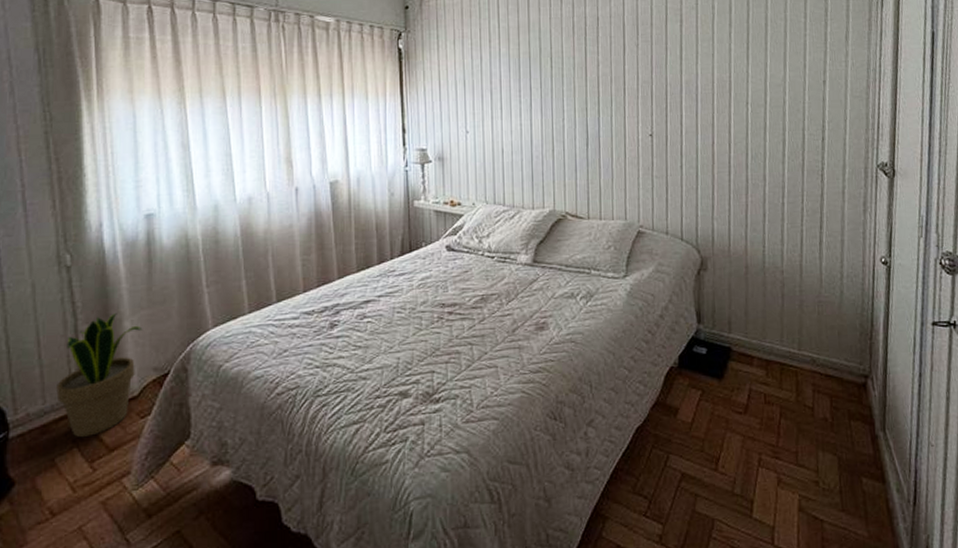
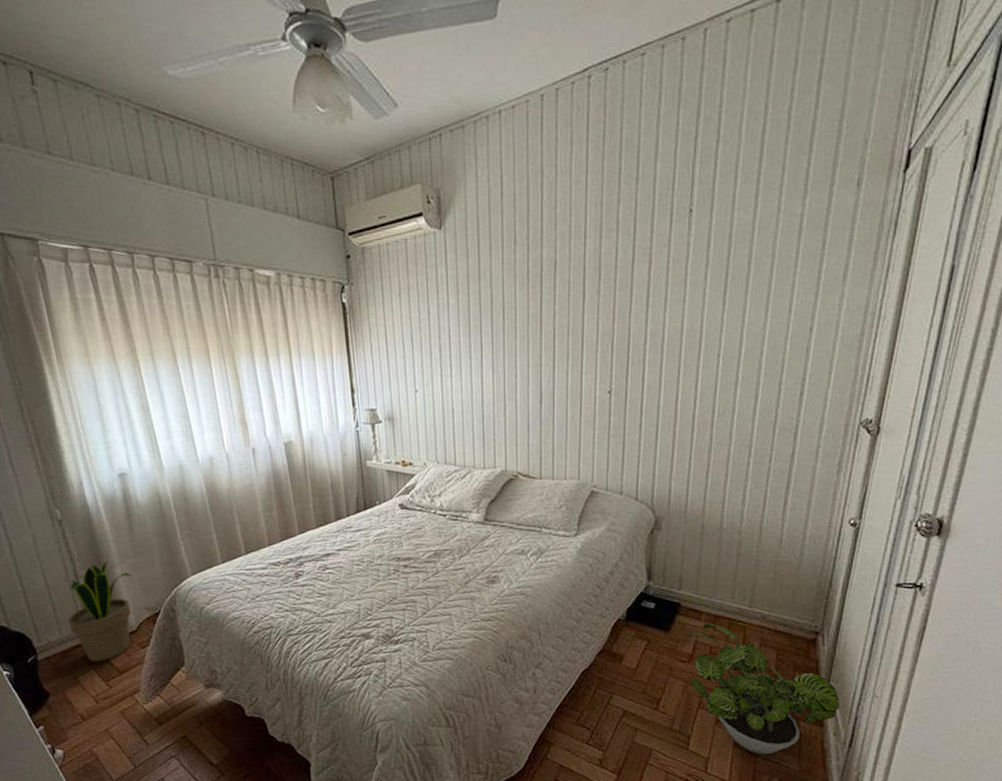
potted plant: none [739,369,898,519] -> present [685,623,840,754]

